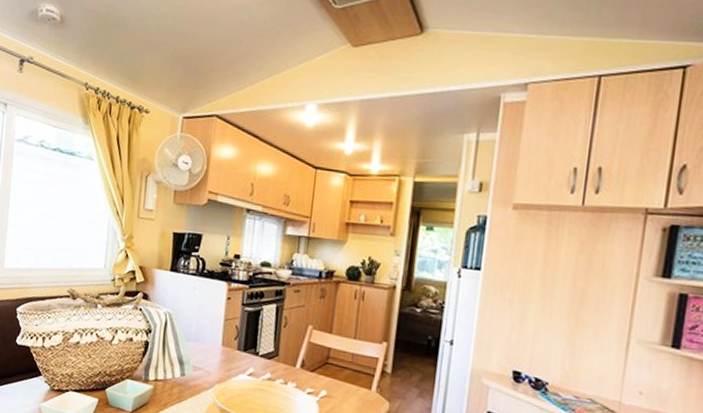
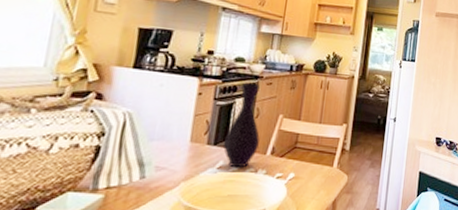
vase: none [253,289,289,378] -> present [223,82,260,168]

